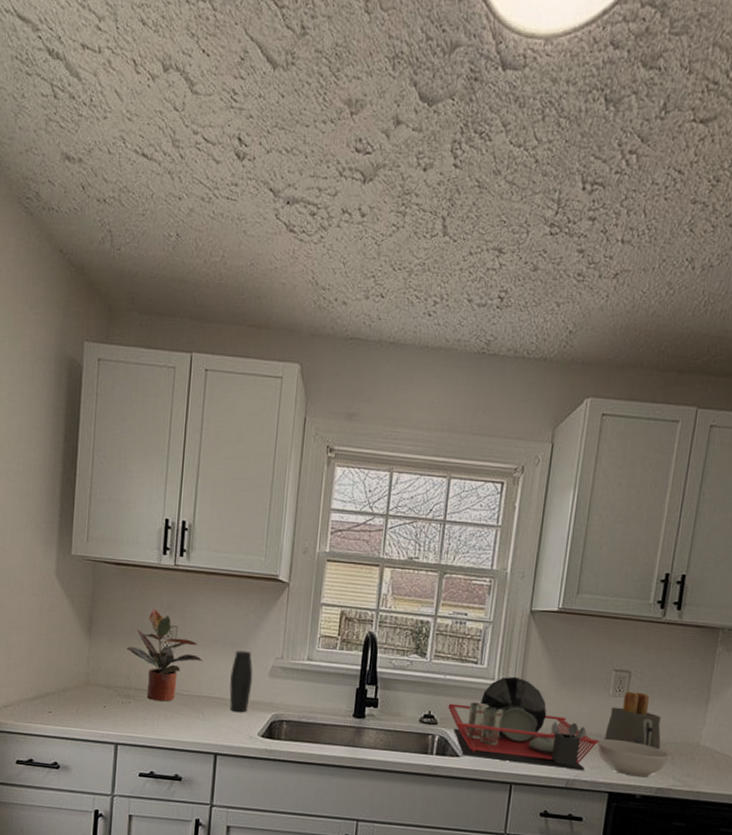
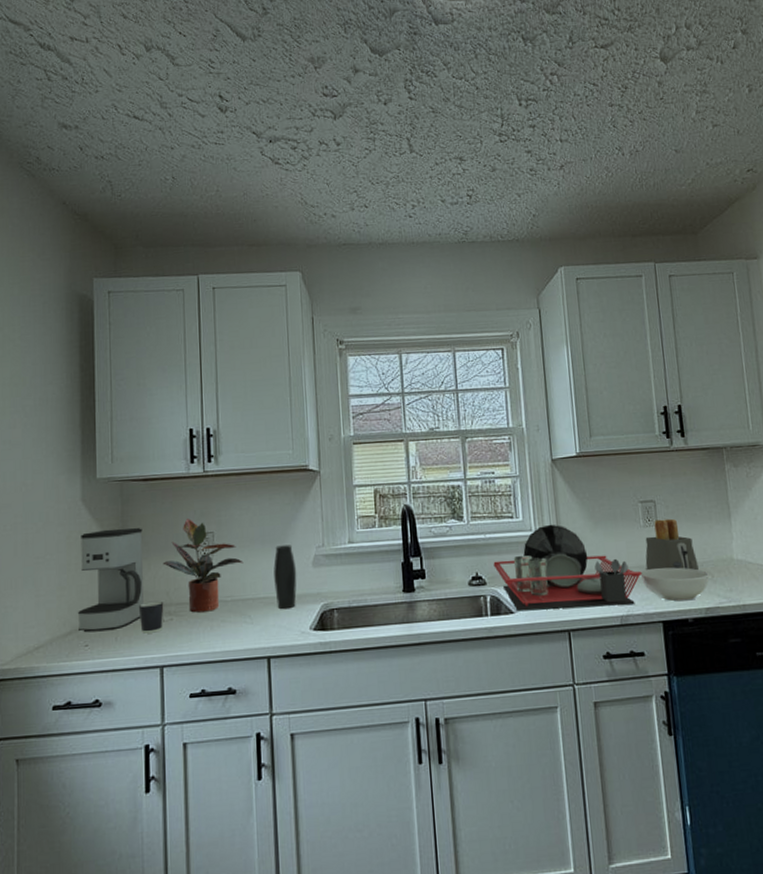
coffee maker: none [44,606,111,702] -> present [77,528,144,632]
mug: none [100,682,124,712] -> present [138,600,164,634]

